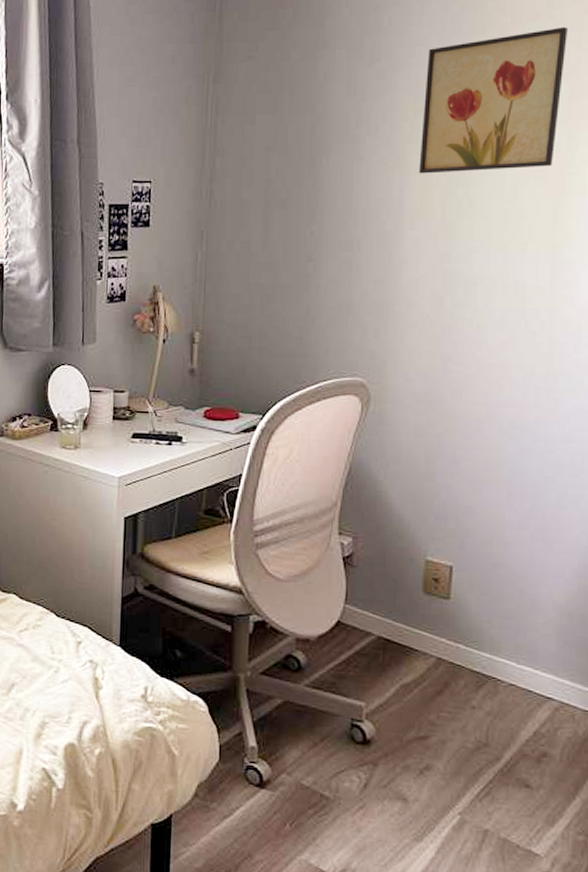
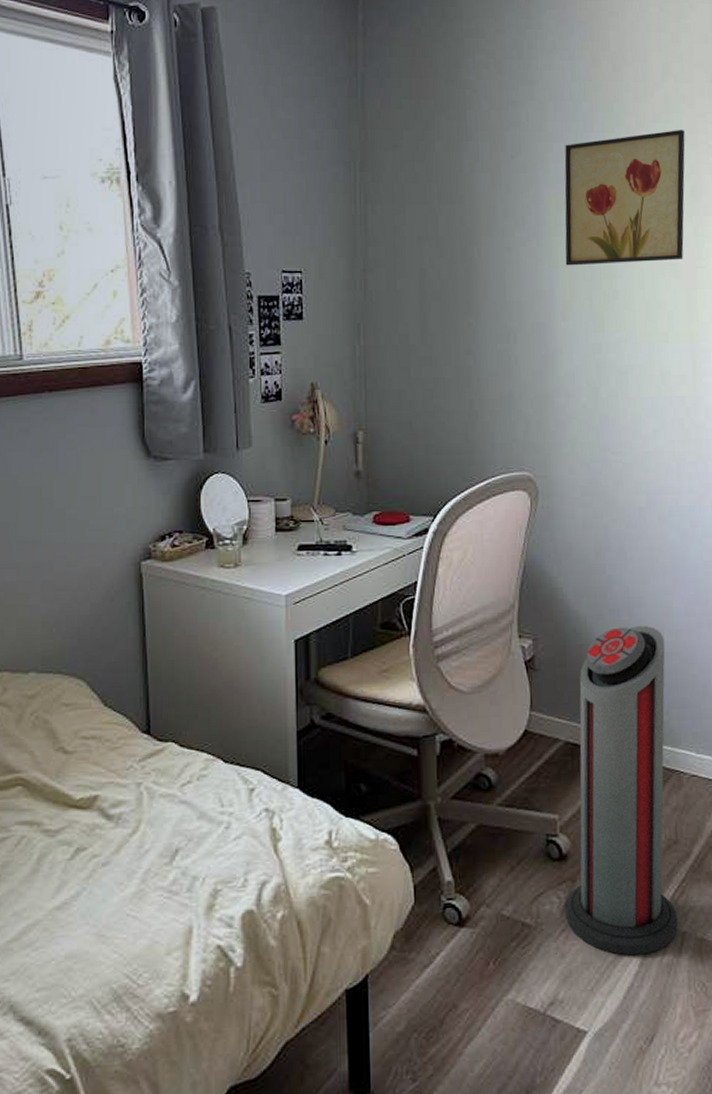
air purifier: none [364,534,493,844] -> present [565,626,678,956]

